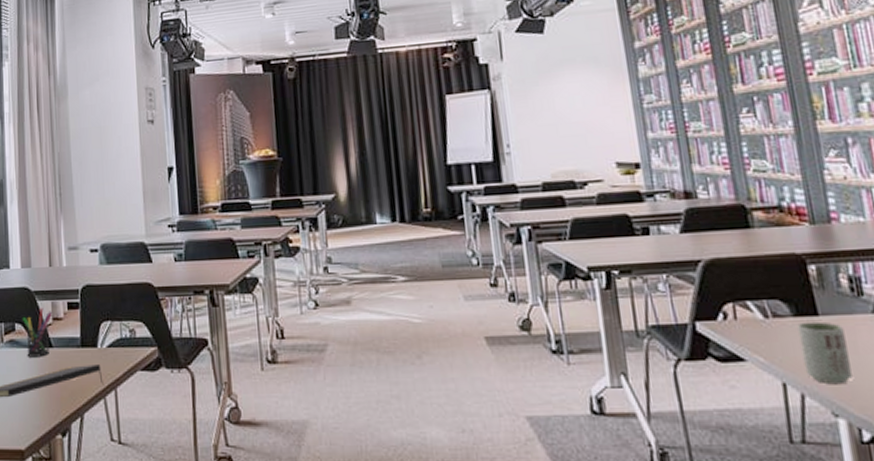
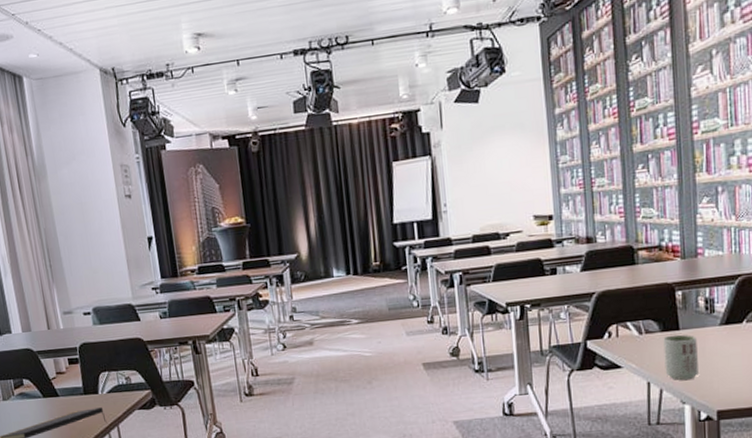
pen holder: present [22,308,52,357] -> none [28,365,57,406]

